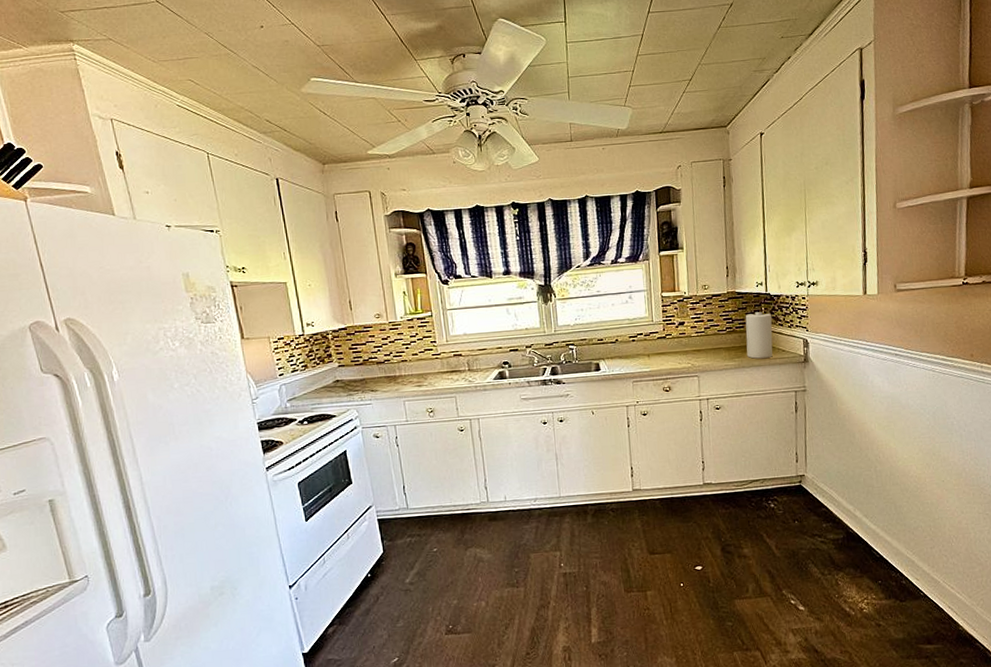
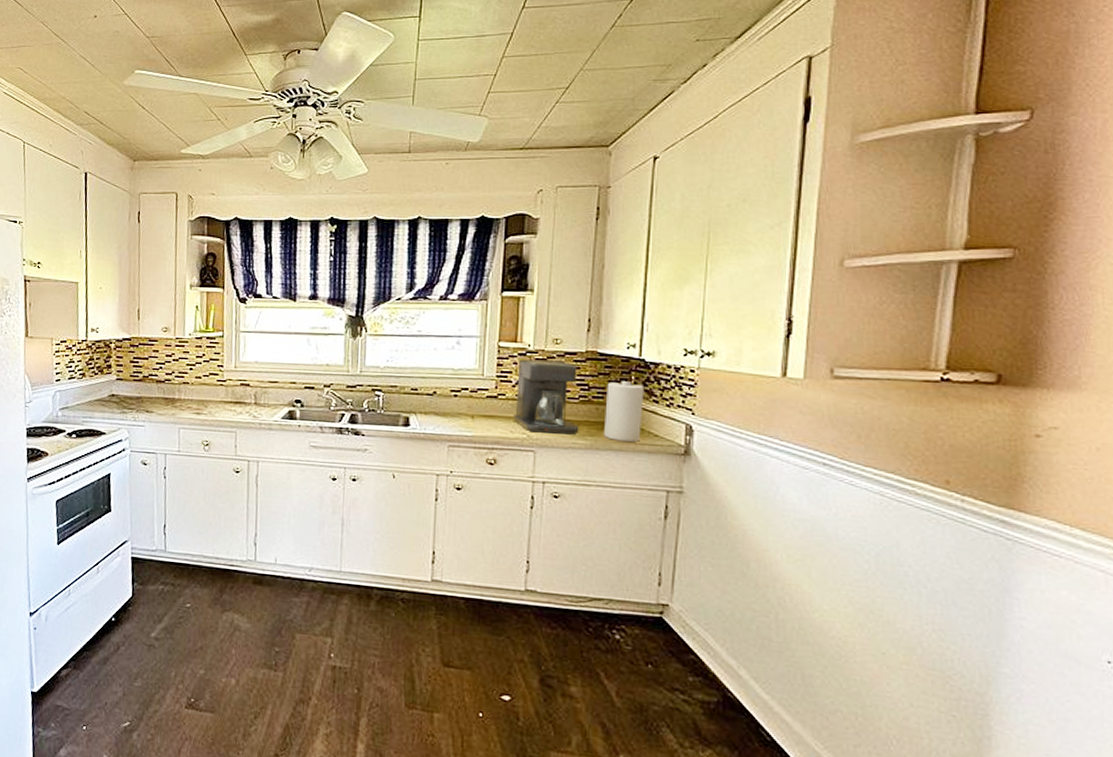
coffee maker: none [679,302,729,361] -> present [513,359,579,434]

